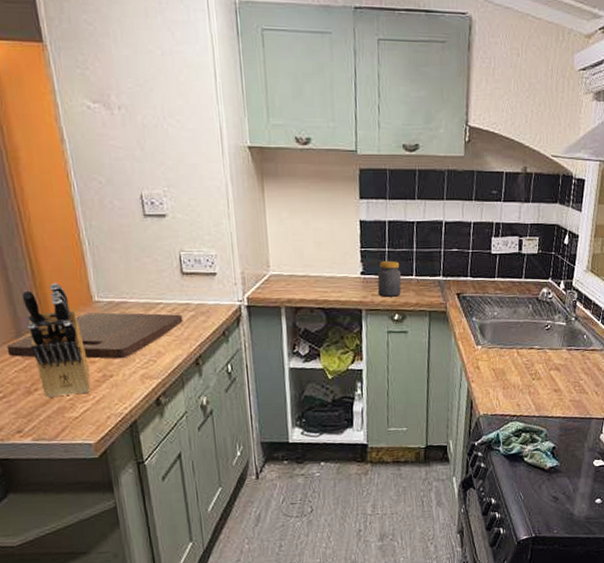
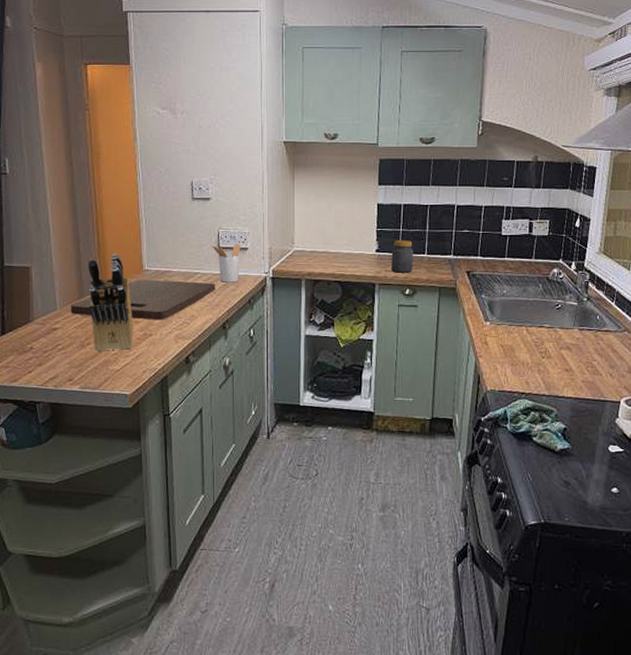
utensil holder: none [174,267,209,313] -> present [212,243,241,283]

